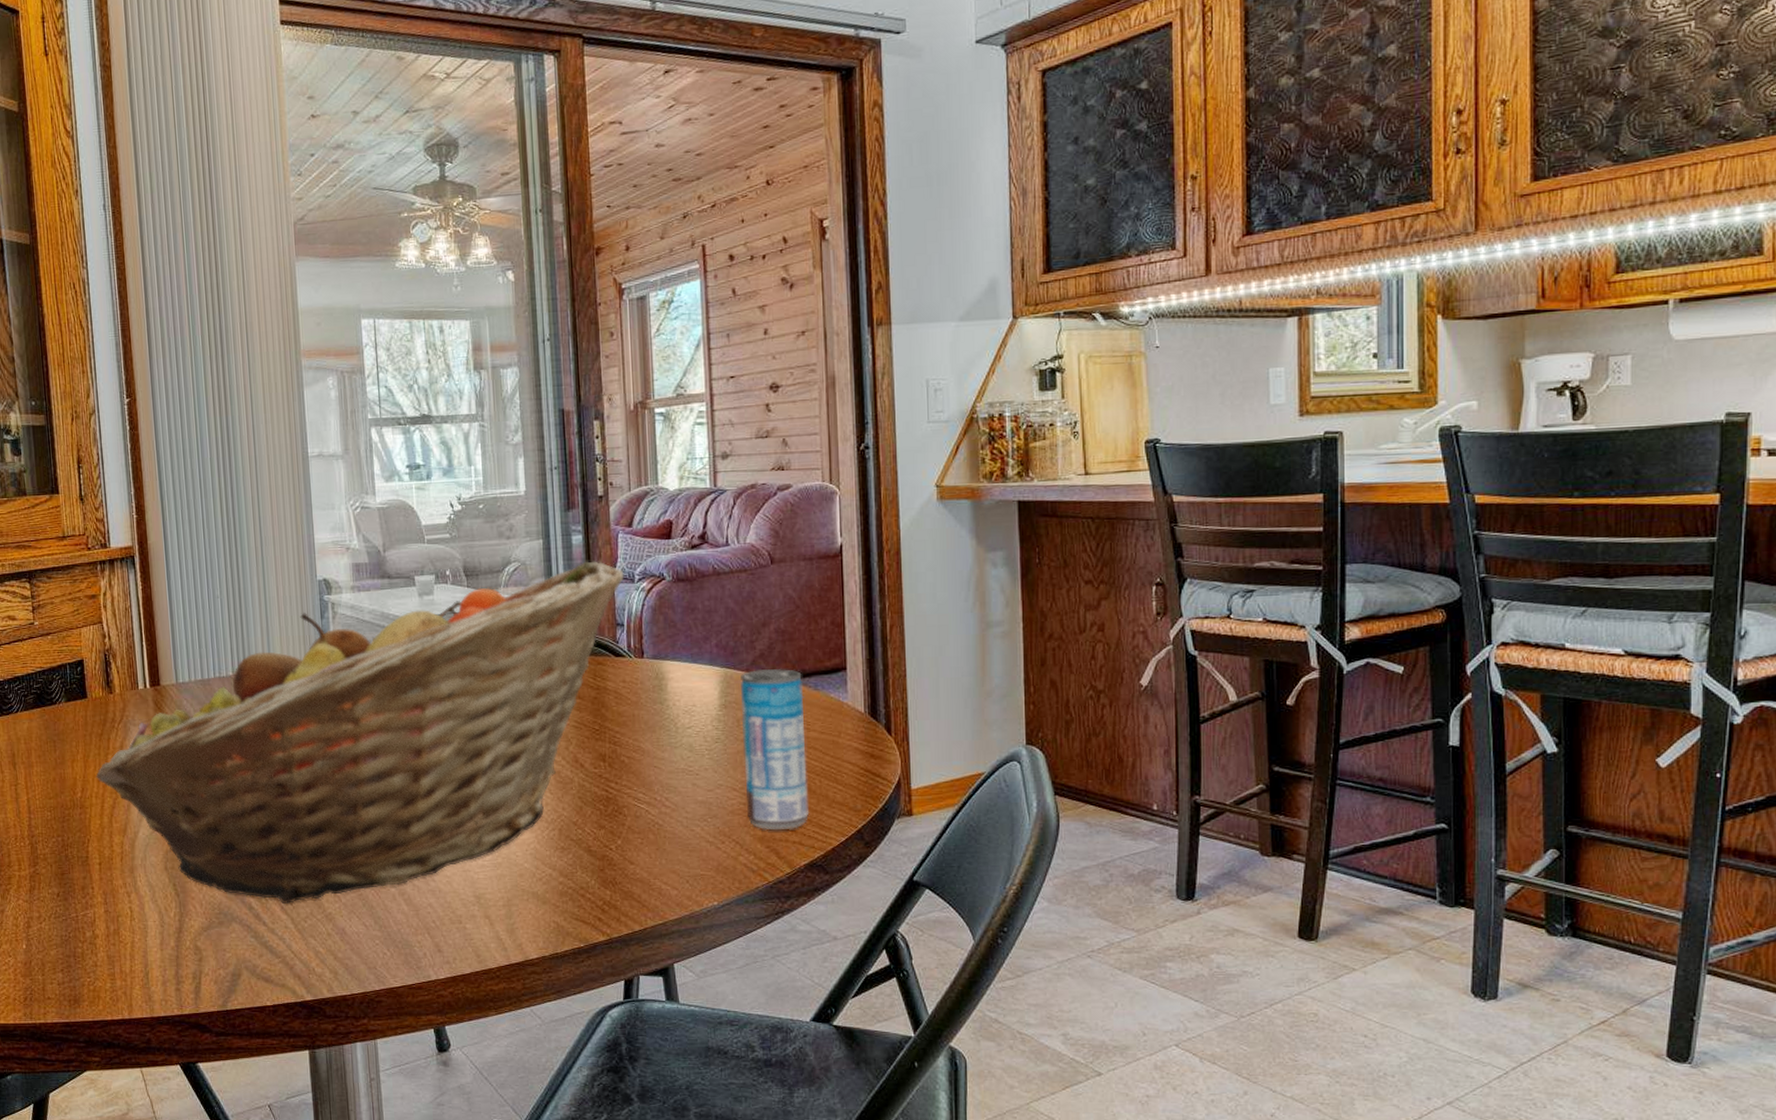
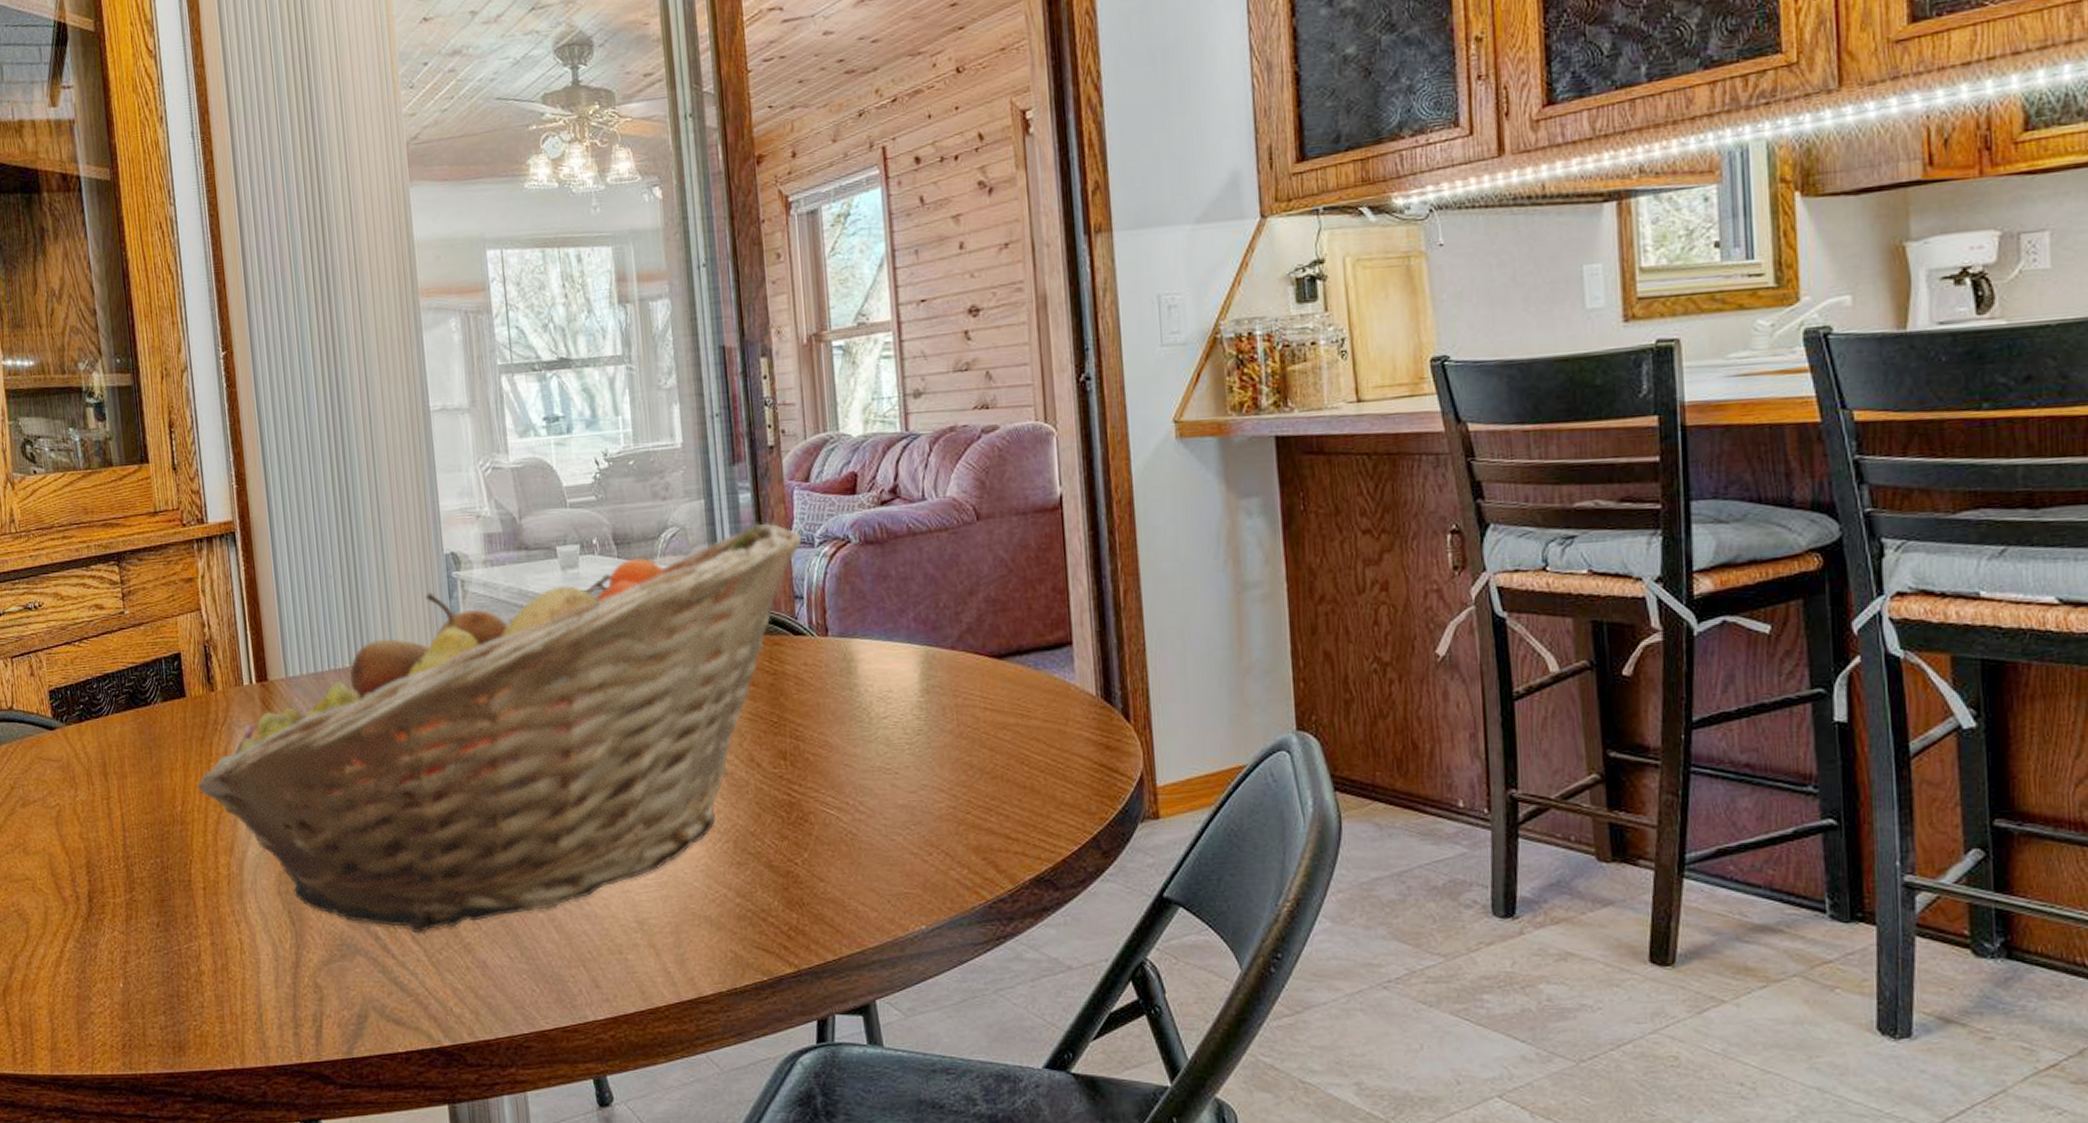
beverage can: present [740,668,810,831] -> none [945,644,1034,839]

